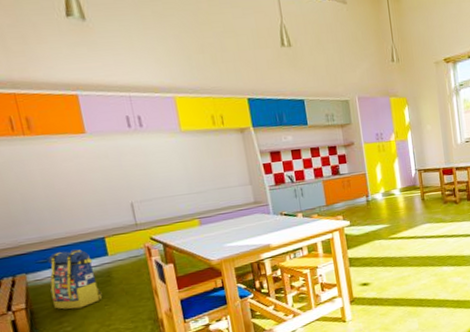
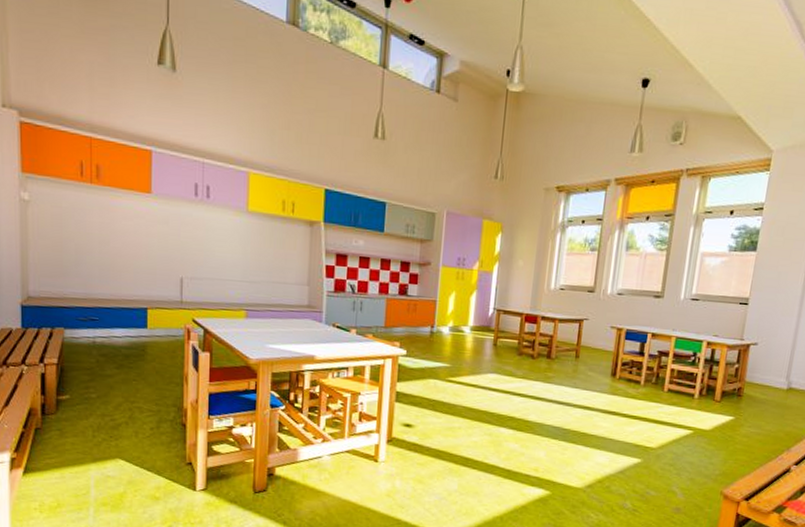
backpack: present [48,249,103,310] -> none [84,313,133,377]

